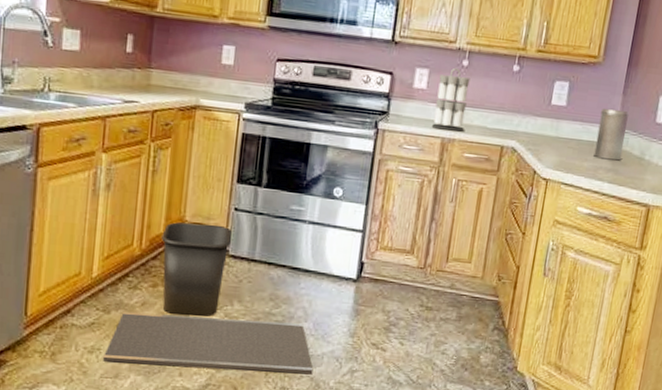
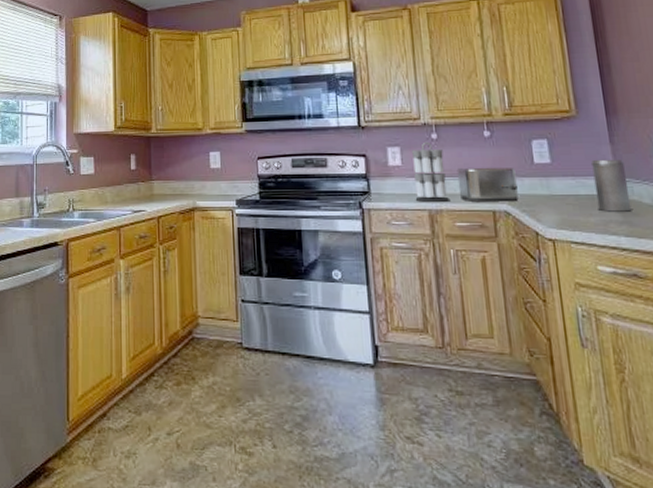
door mat: present [103,311,313,375] -> none [140,412,349,476]
waste bin: present [161,222,232,317] -> none [179,317,244,414]
toaster: none [474,99,533,140] -> present [456,167,519,203]

